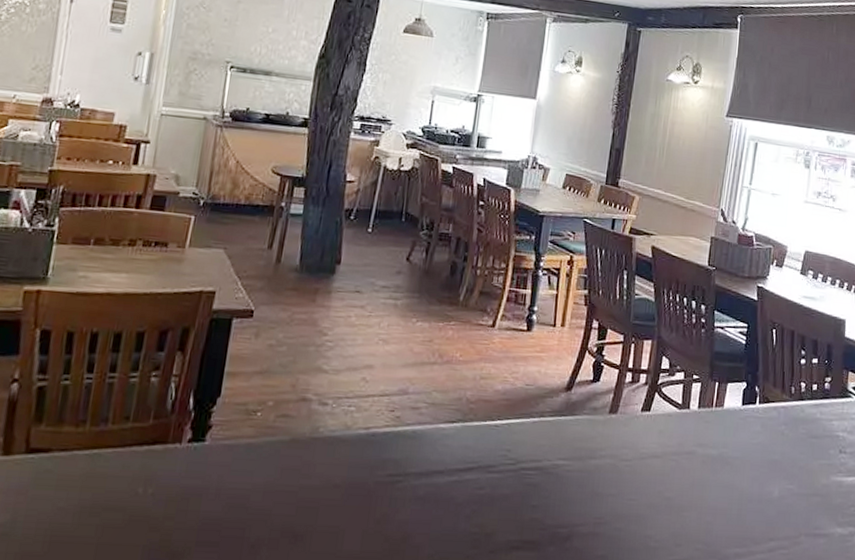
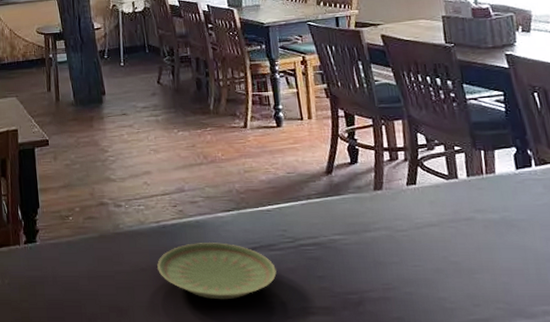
plate: none [354,457,490,528] -> present [157,241,277,300]

